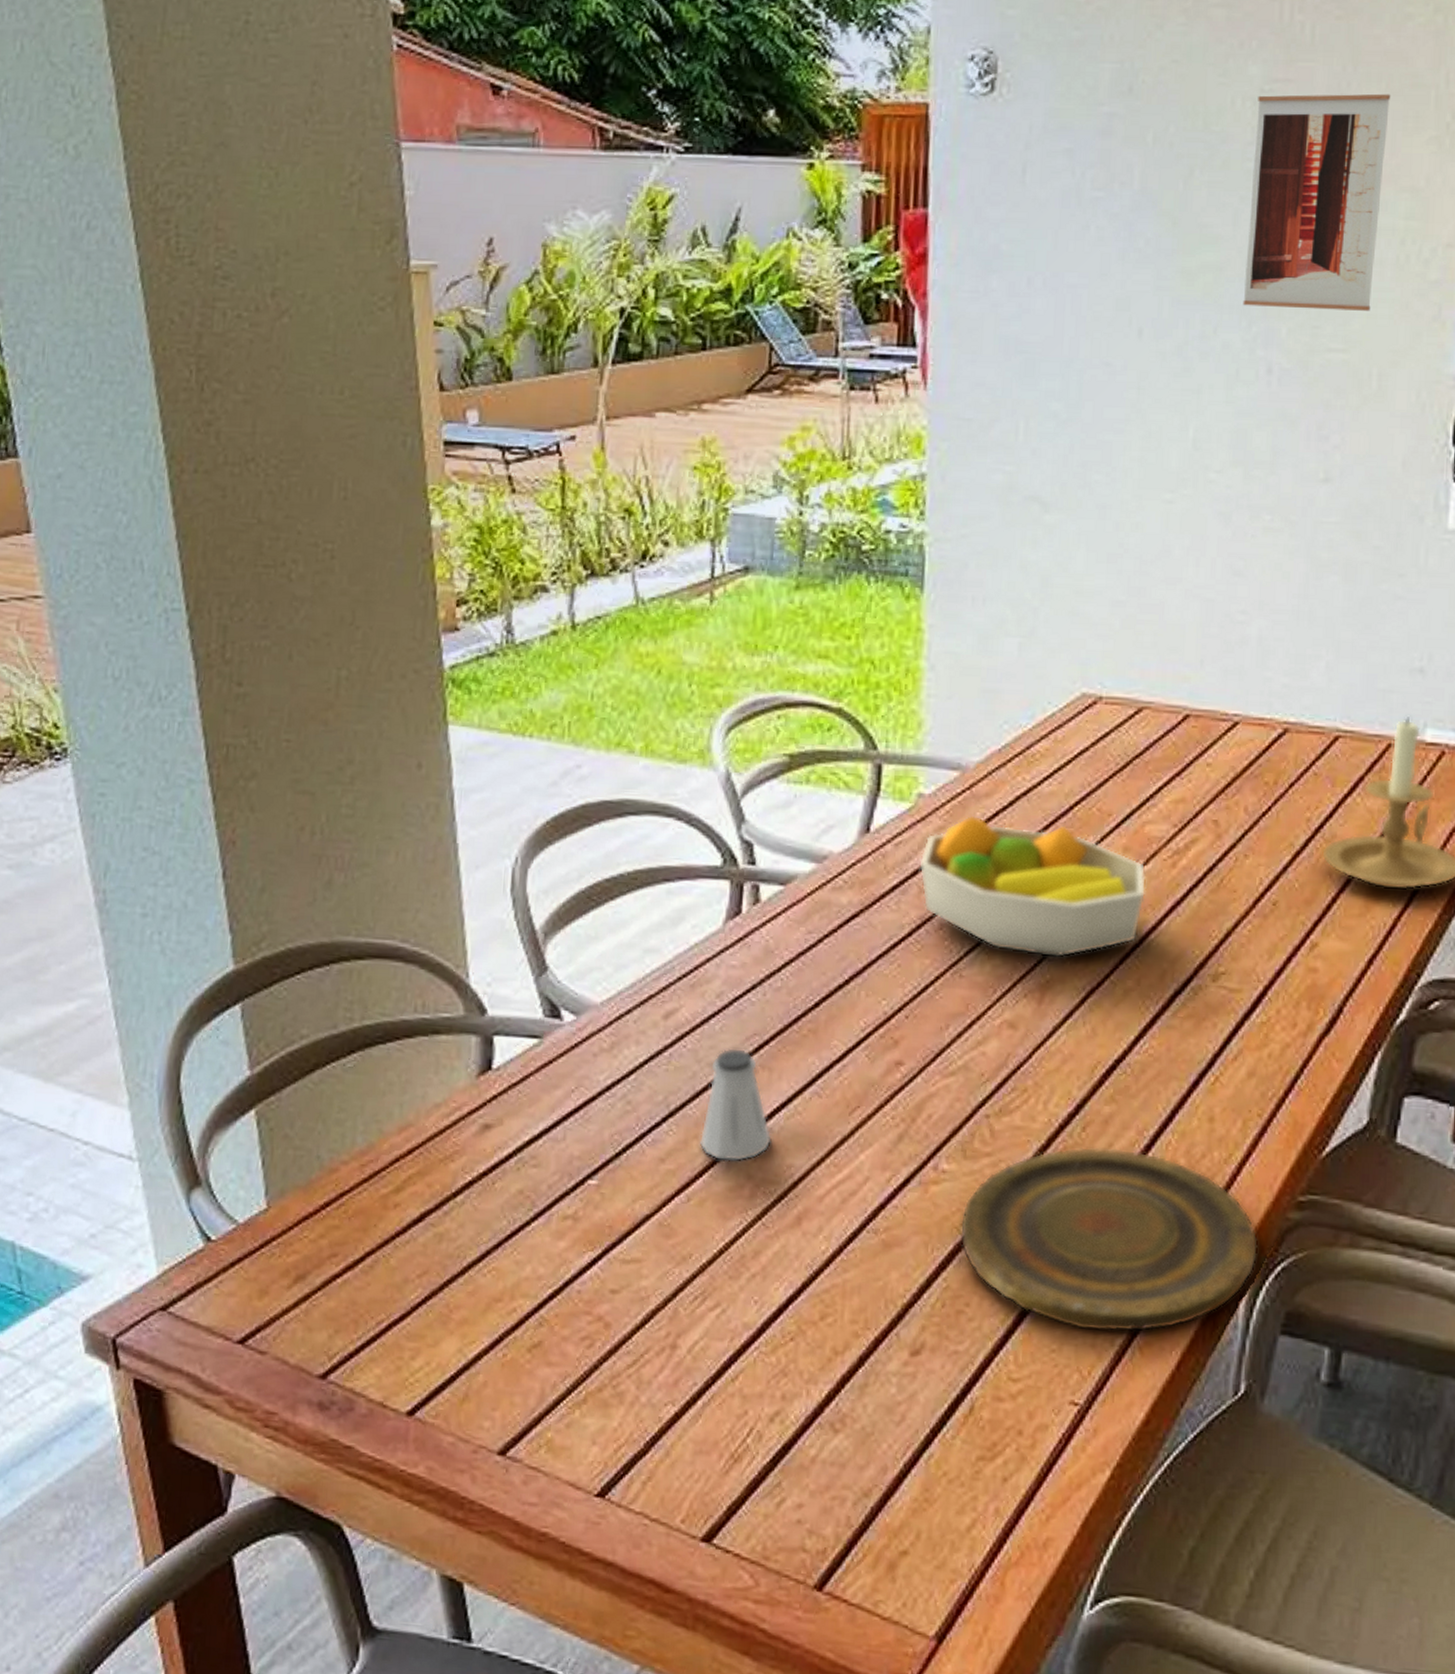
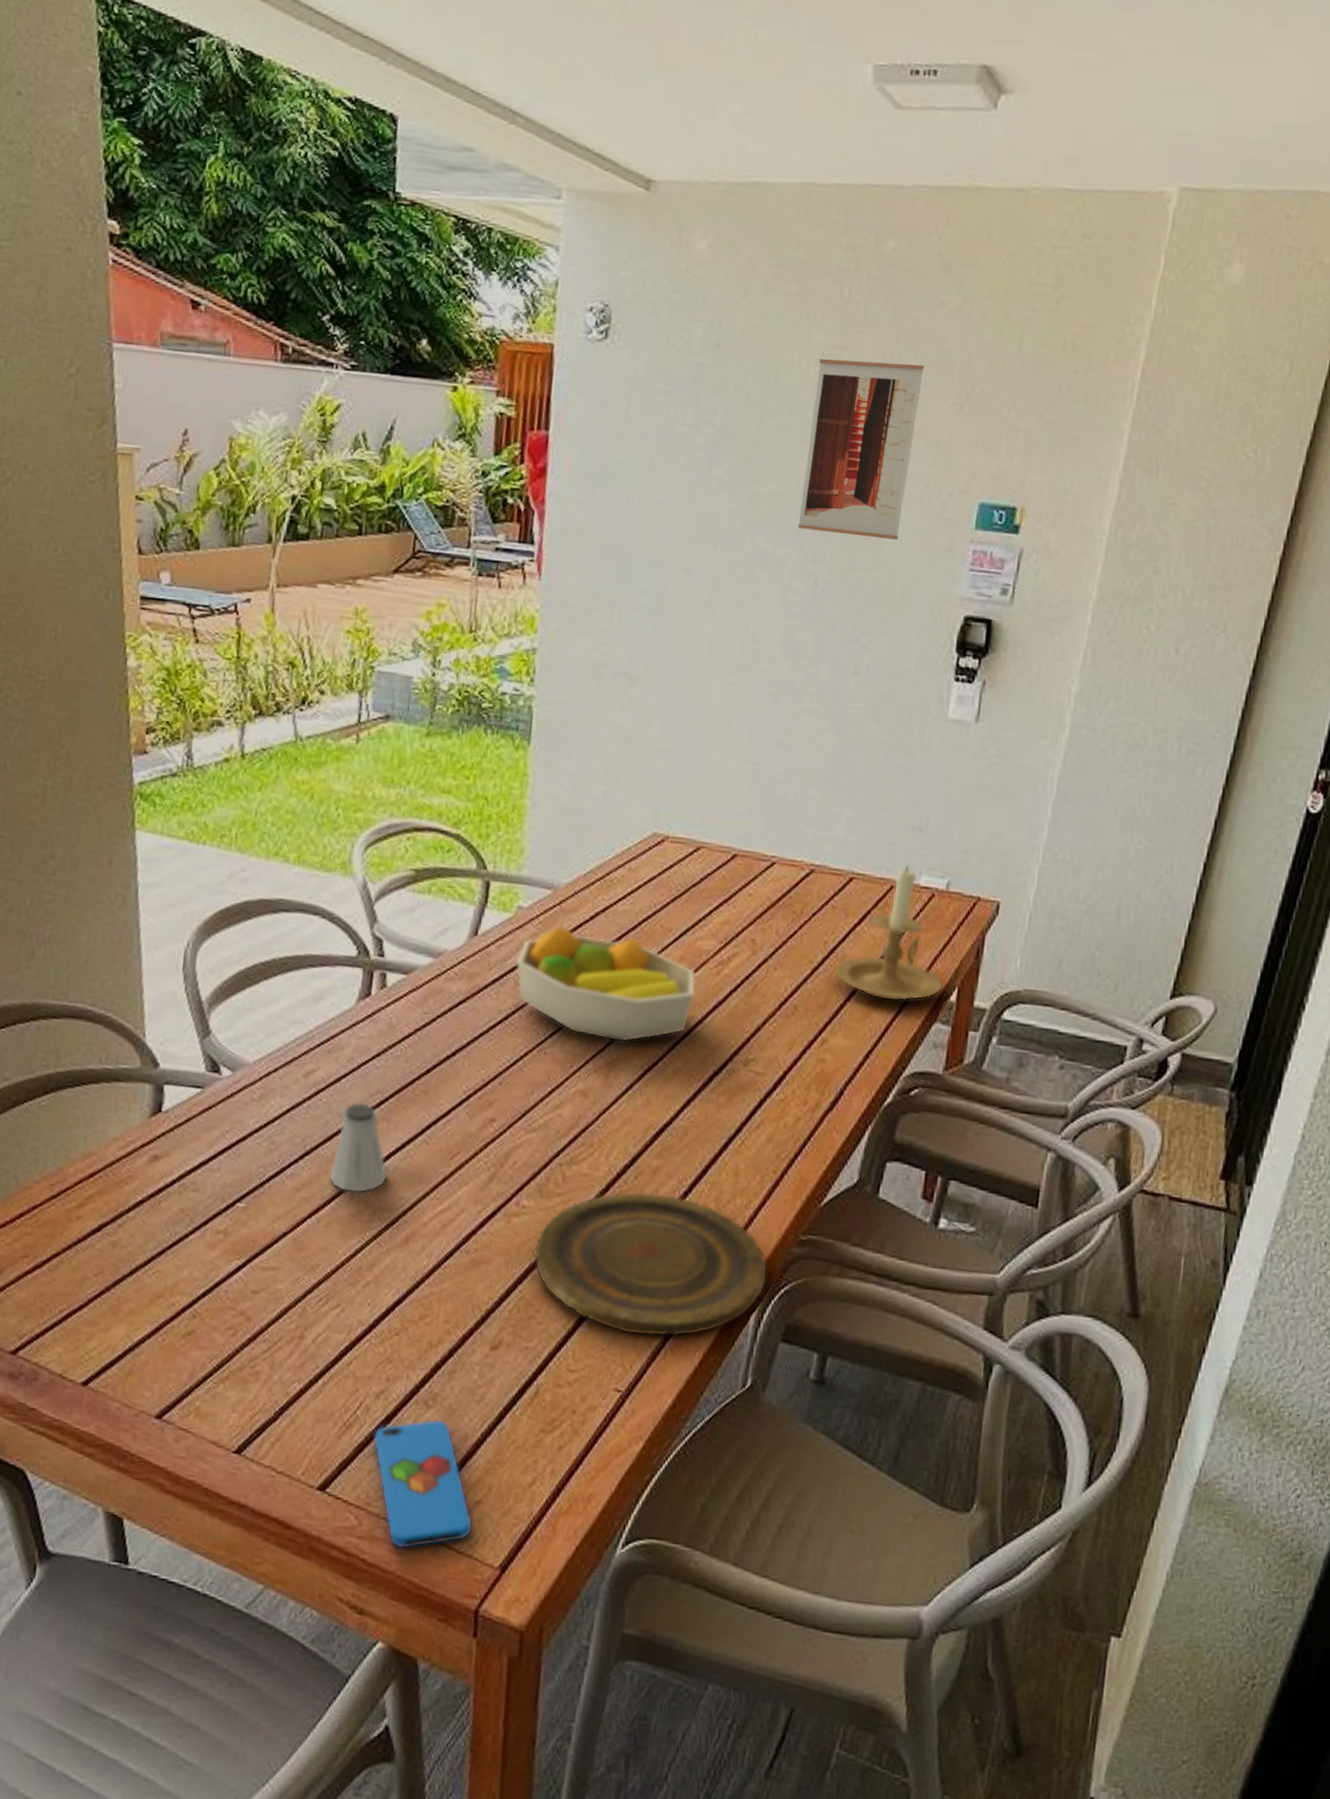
smartphone: none [768,1447,898,1615] -> present [373,1419,473,1549]

